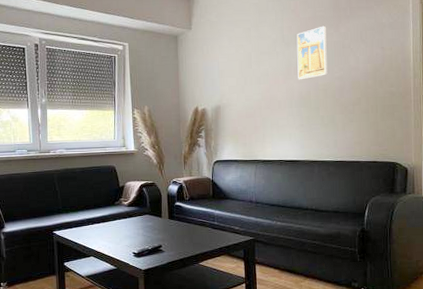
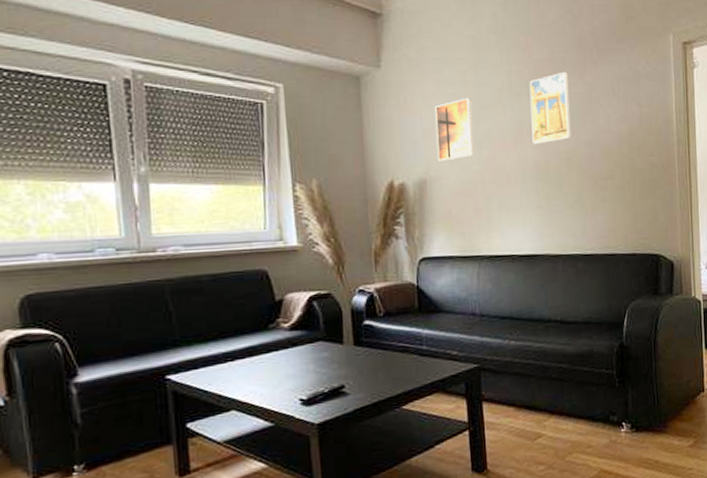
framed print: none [227,47,255,93] -> present [435,97,475,161]

